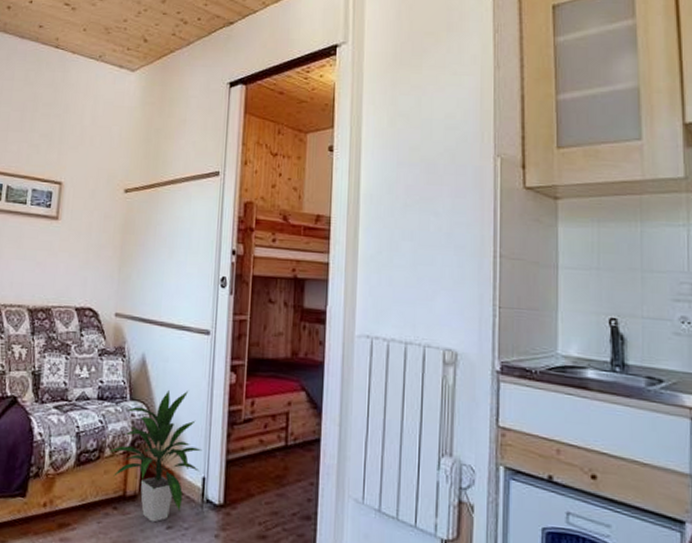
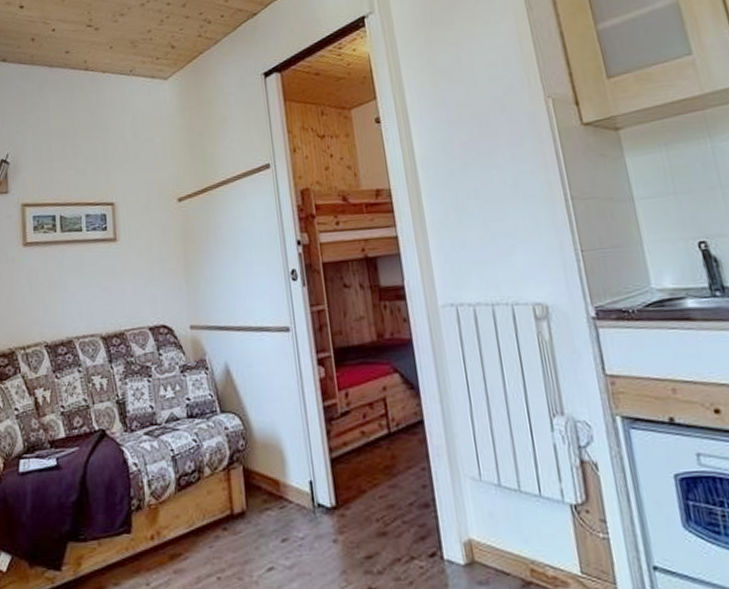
indoor plant: present [108,389,203,523] -> none [208,393,305,538]

